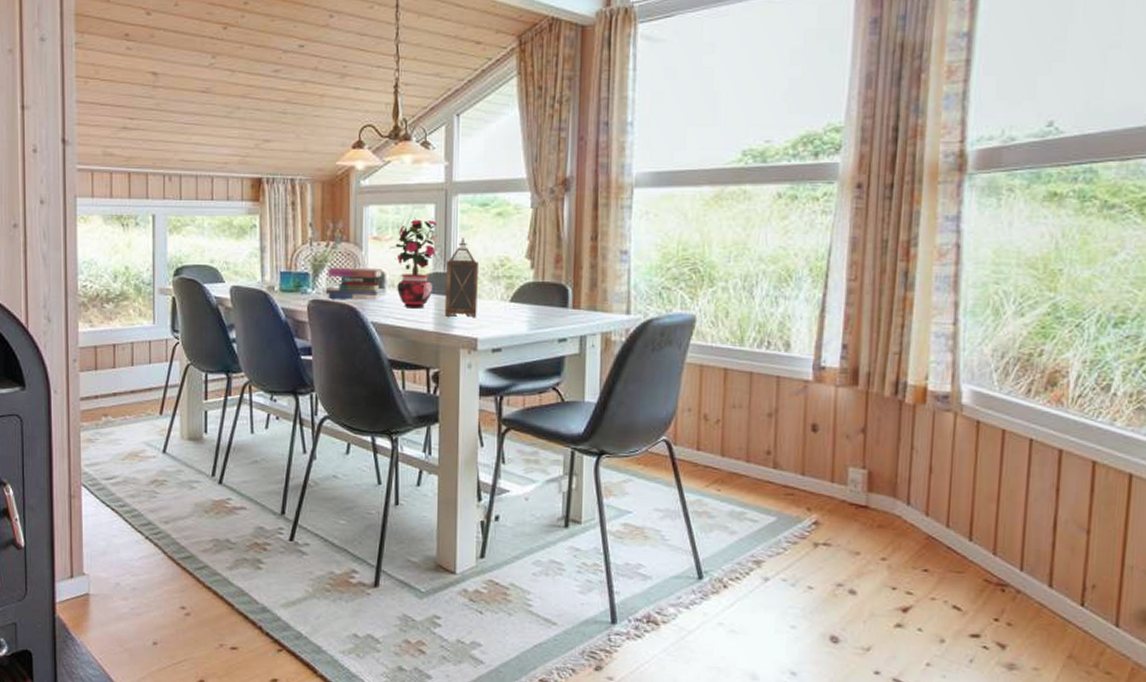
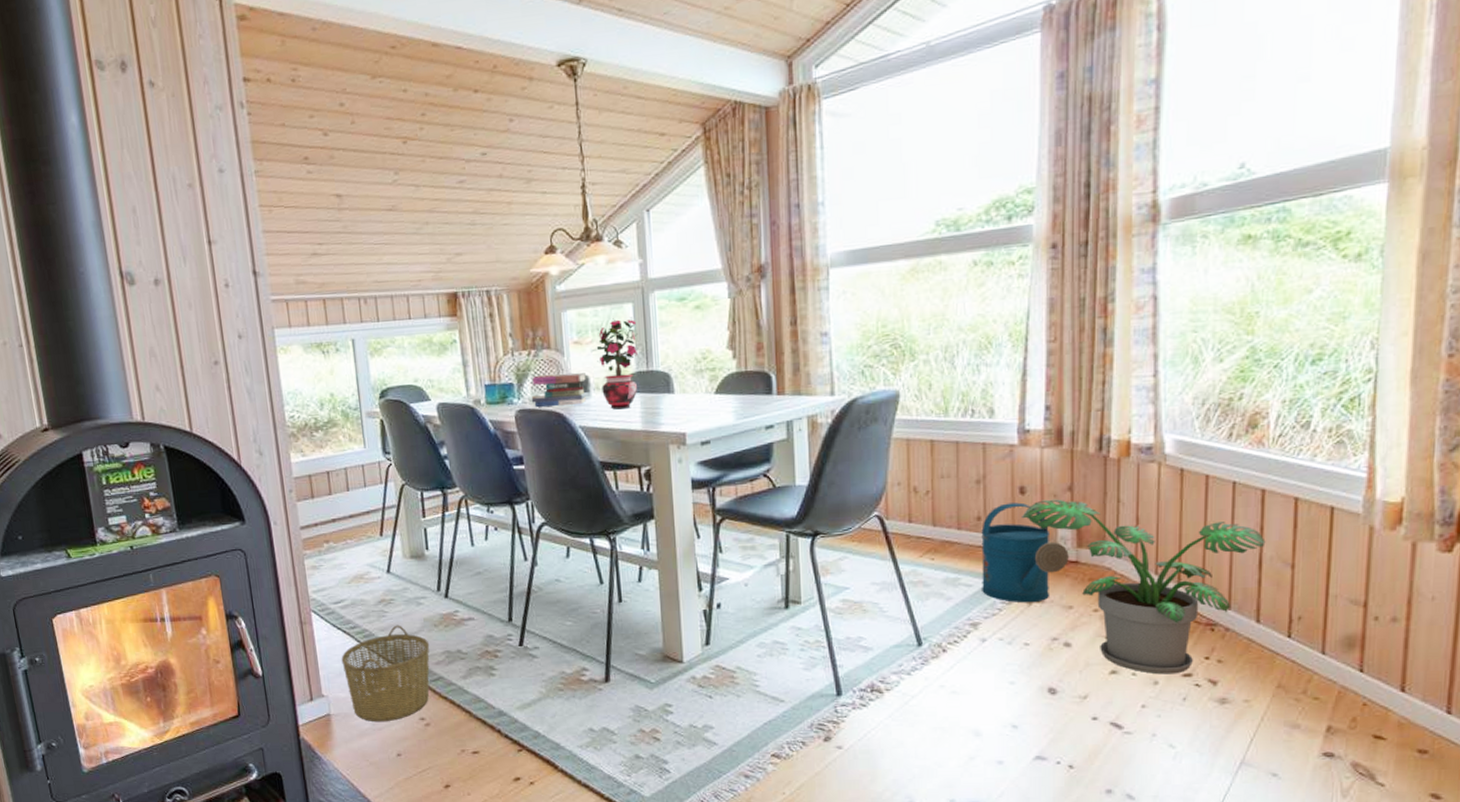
basket: none [107,507,198,607] -> present [341,625,430,721]
lantern: present [444,238,478,317] -> none [649,334,683,414]
watering can: none [767,439,859,544] -> present [981,502,1069,602]
potted plant: none [813,439,1061,634] -> present [1022,499,1266,675]

